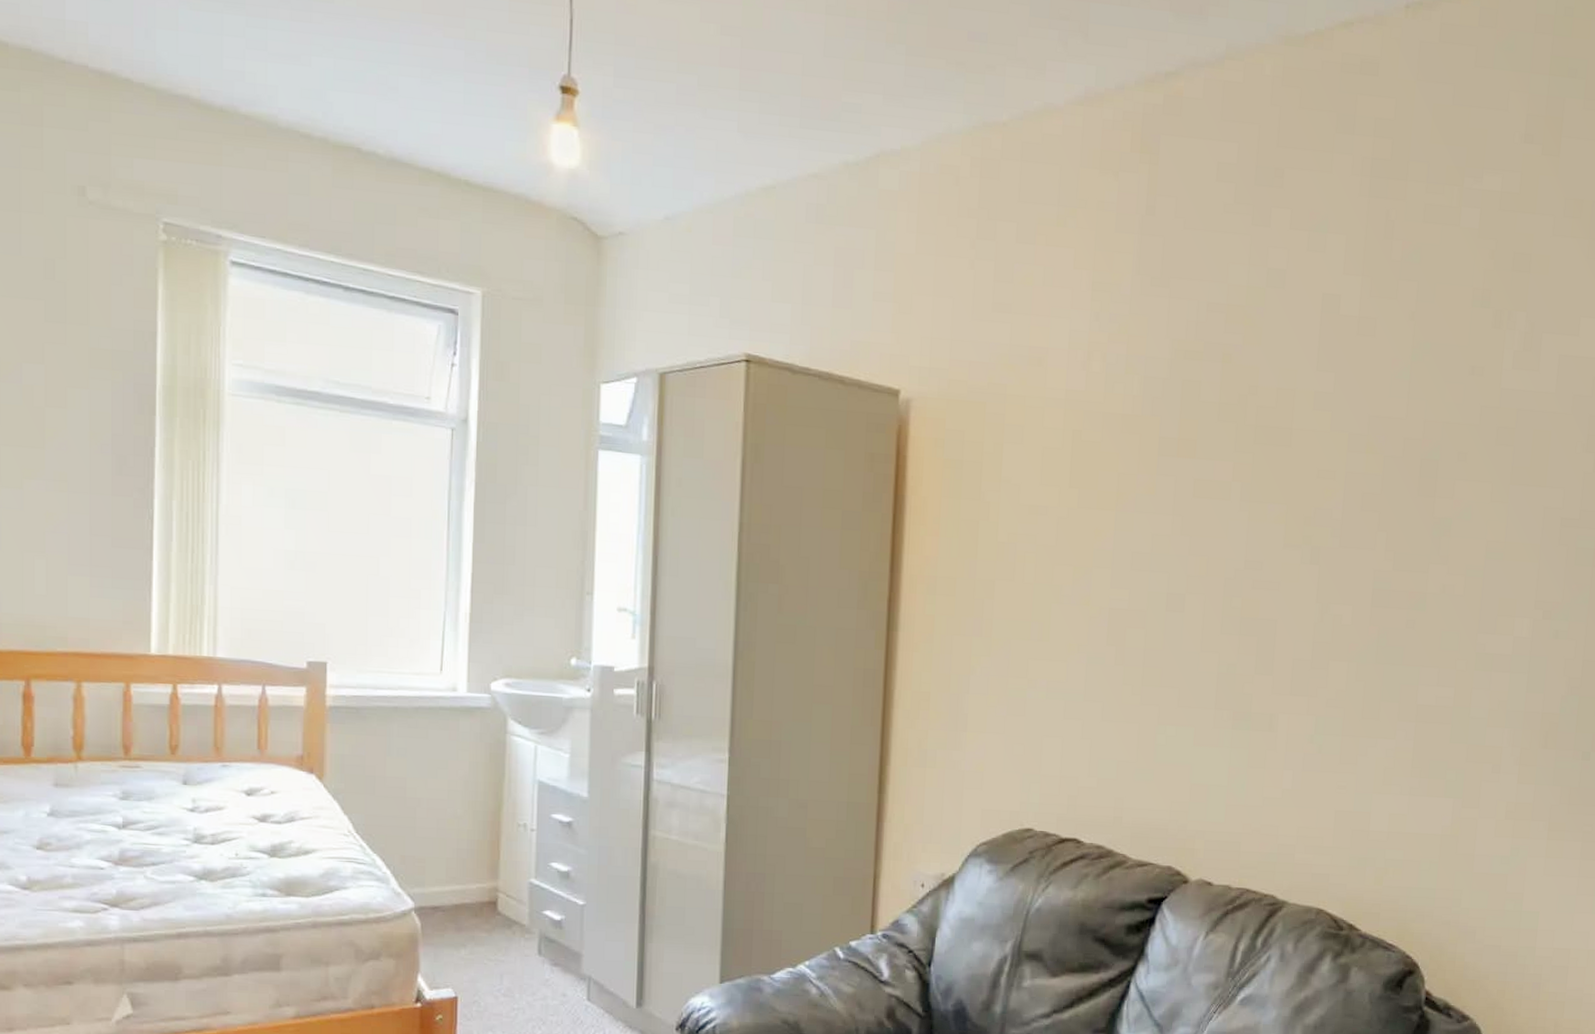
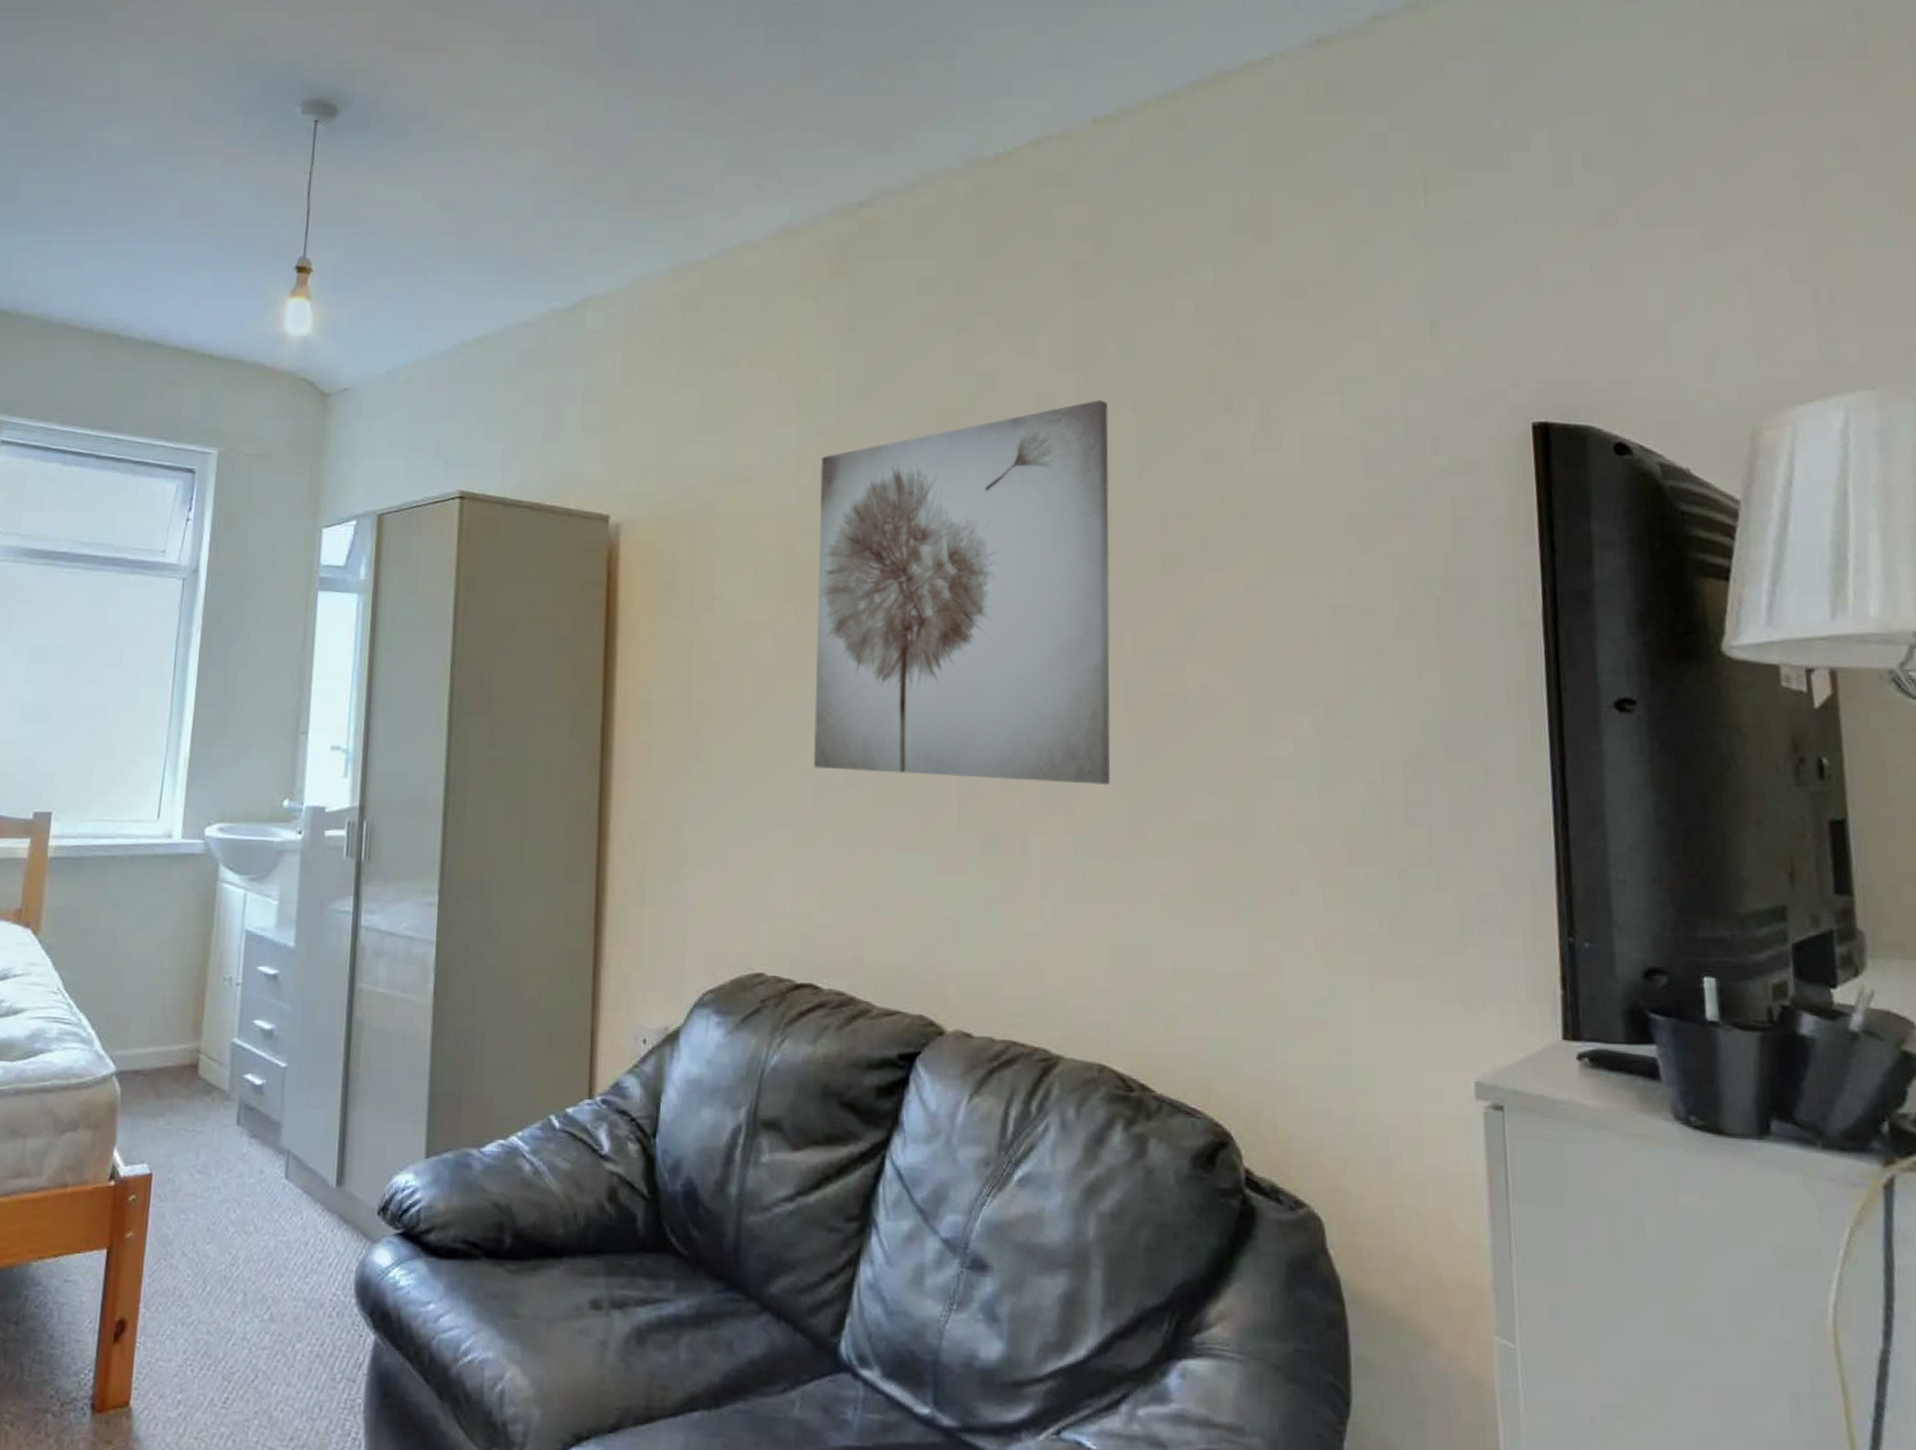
wall art: none [1088,305,1388,673] -> present [814,400,1111,786]

